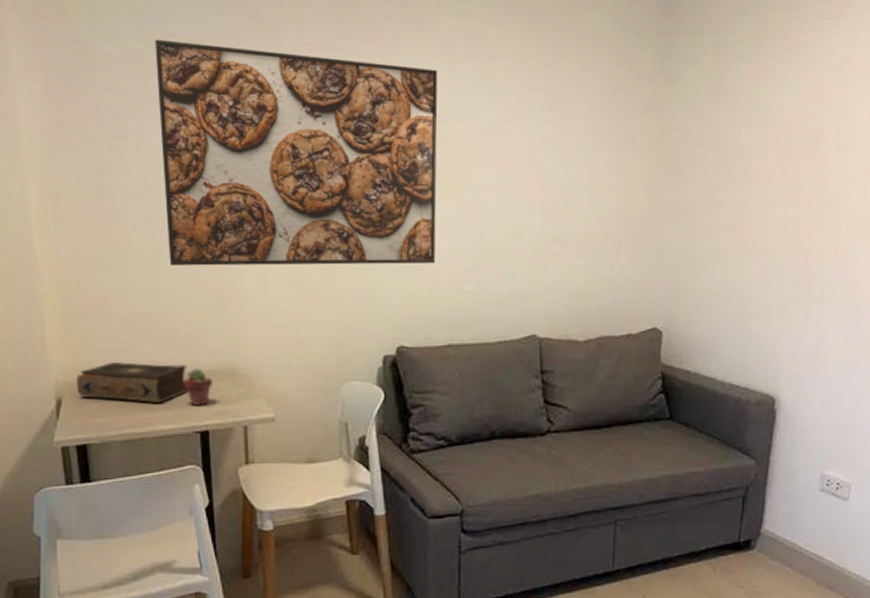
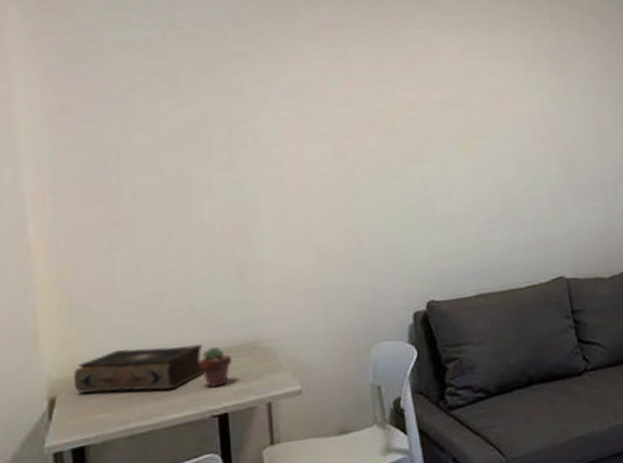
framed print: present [154,39,438,266] -> none [166,25,460,242]

